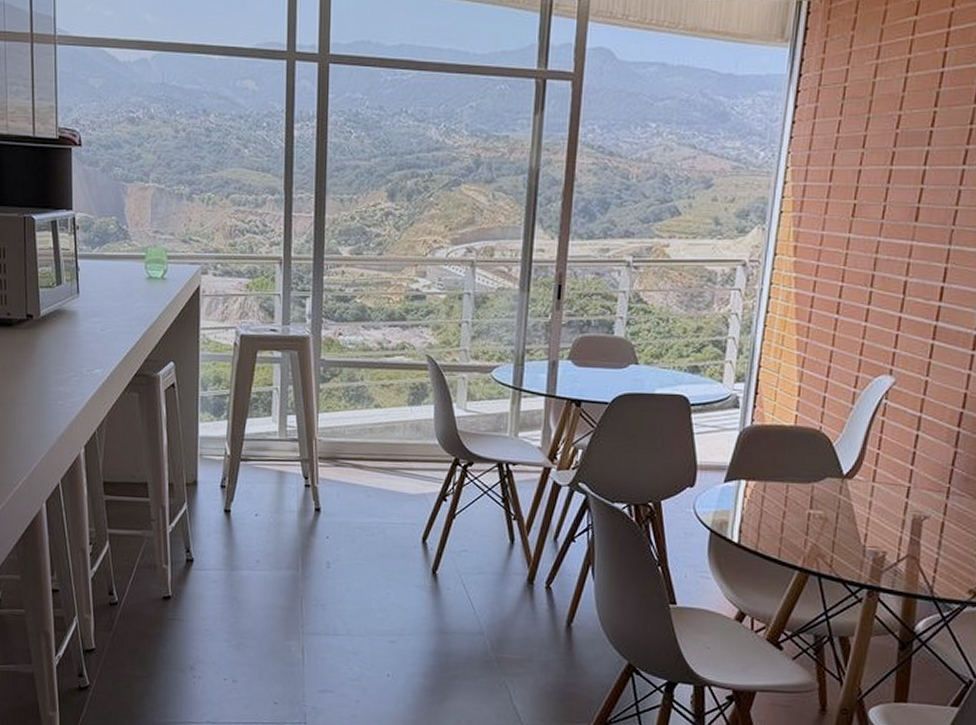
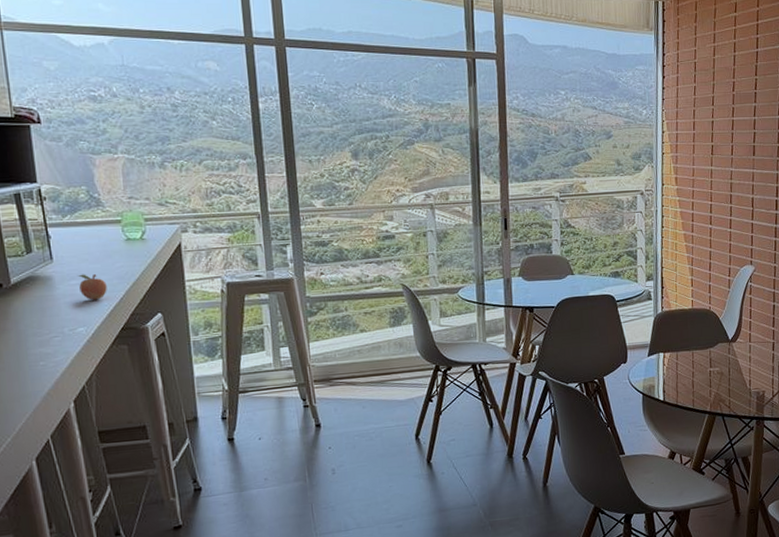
fruit: none [99,311,125,341] -> present [77,273,107,300]

